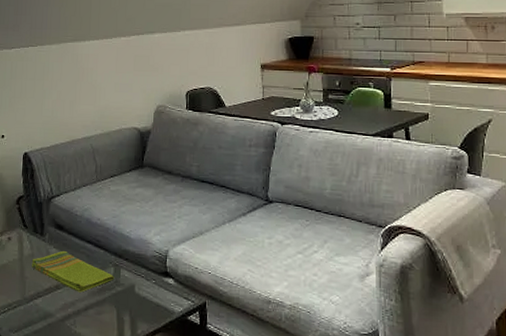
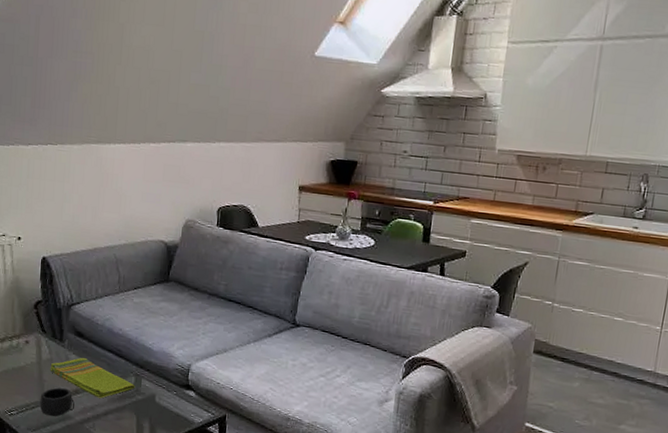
mug: none [21,284,55,316] -> present [40,387,75,417]

